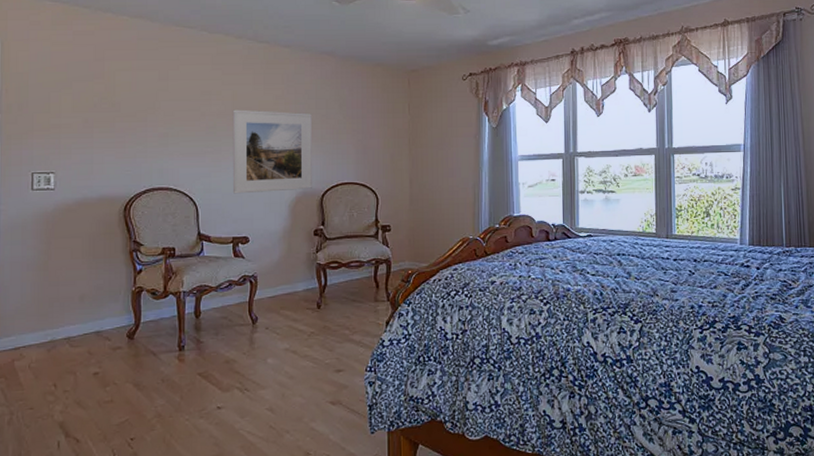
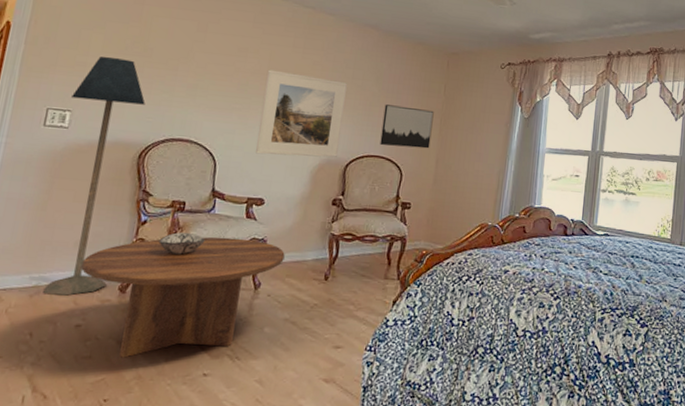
floor lamp: none [52,115,122,348] -> present [43,56,146,296]
coffee table: none [89,277,276,399] -> present [81,237,285,358]
decorative bowl: none [156,277,199,299] -> present [158,232,206,255]
wall art: none [352,130,402,172] -> present [380,104,434,149]

